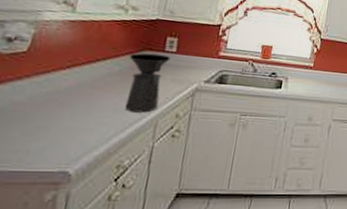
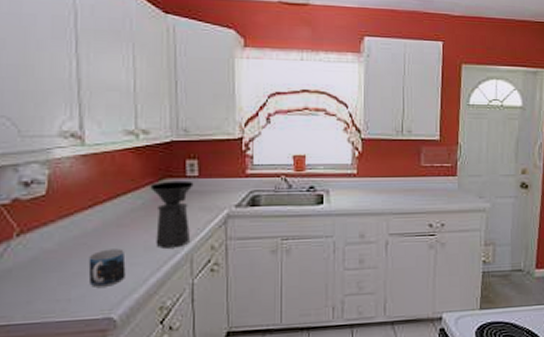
mug: none [52,107,93,142] -> present [88,248,126,287]

